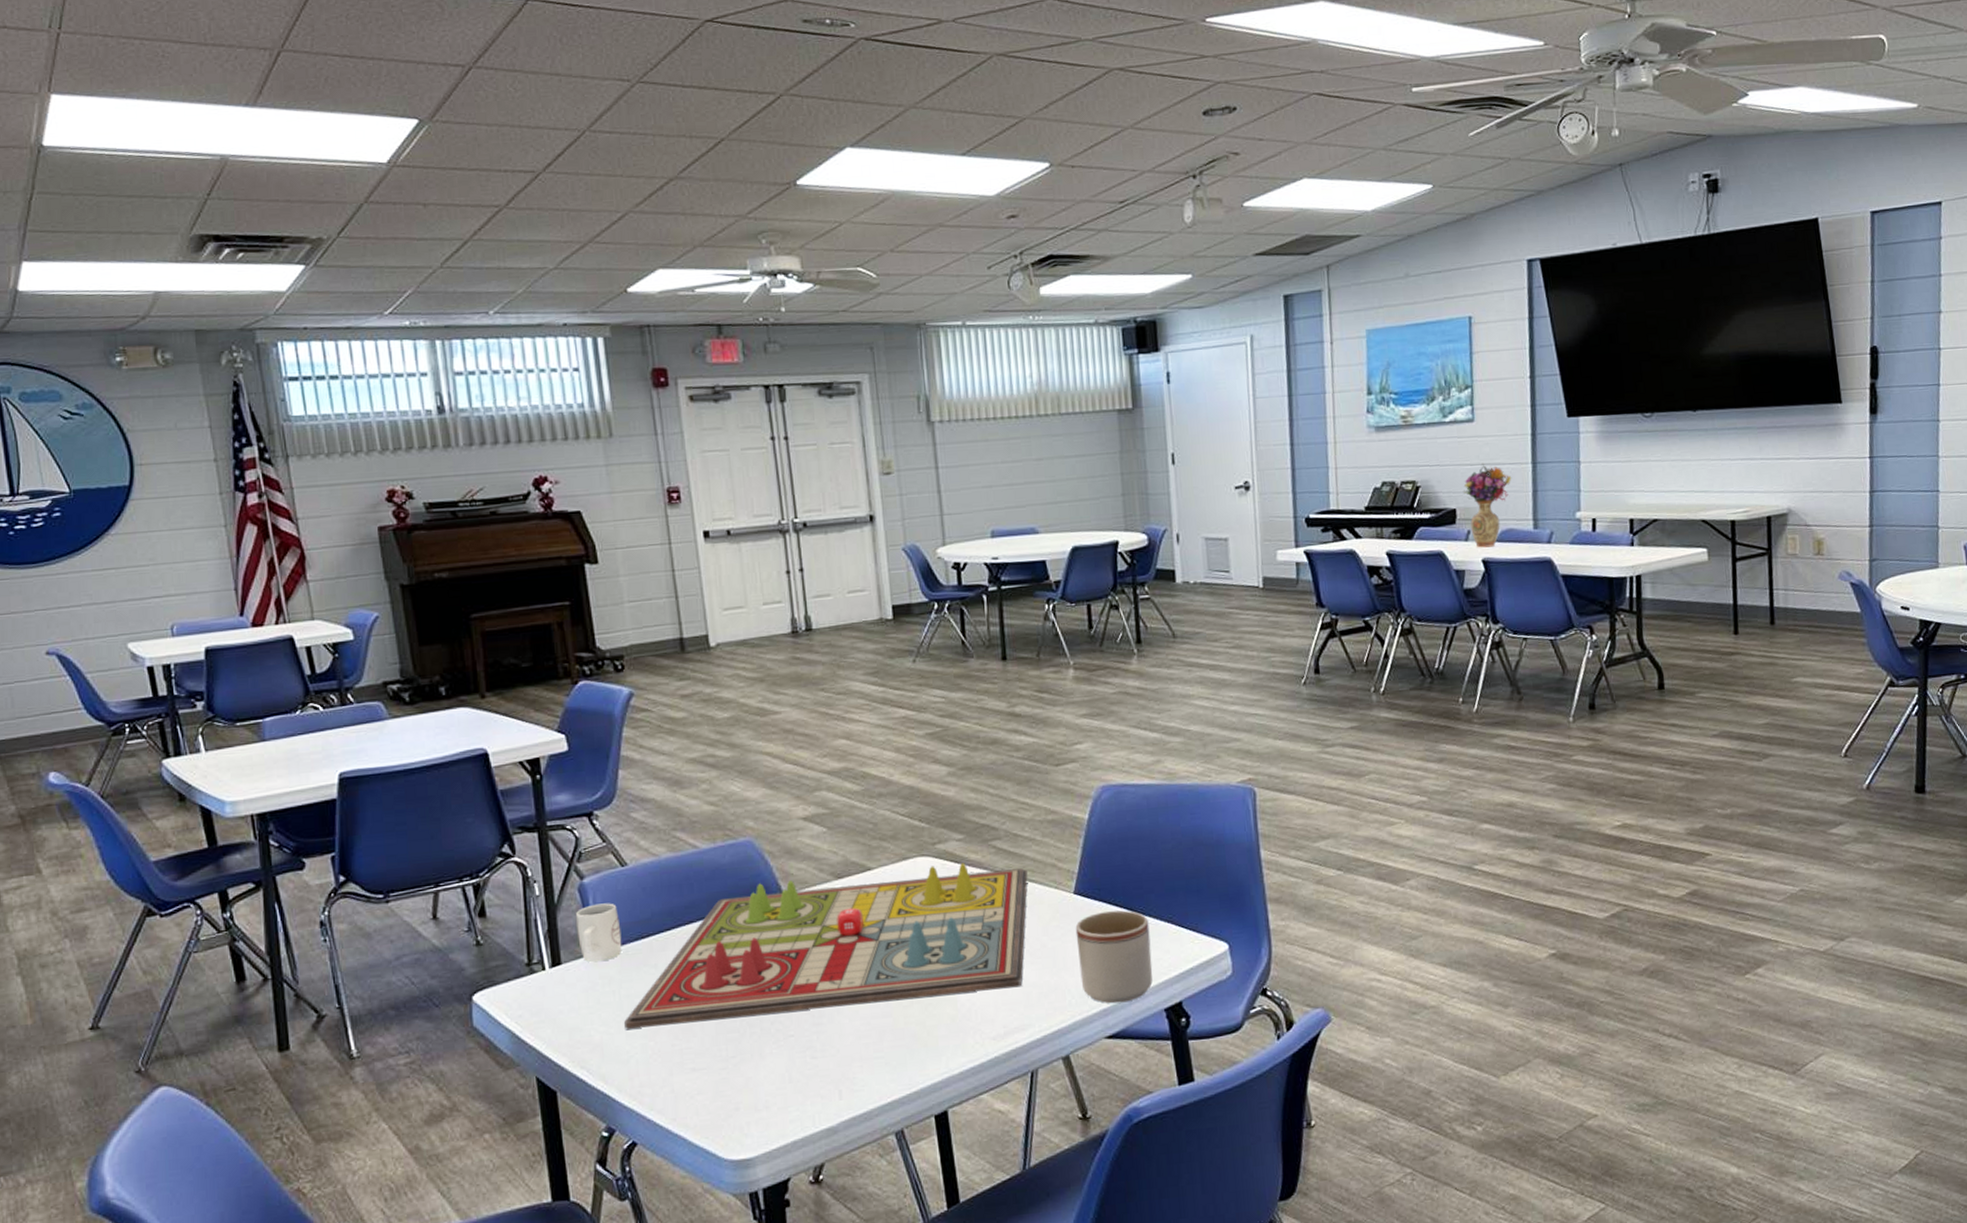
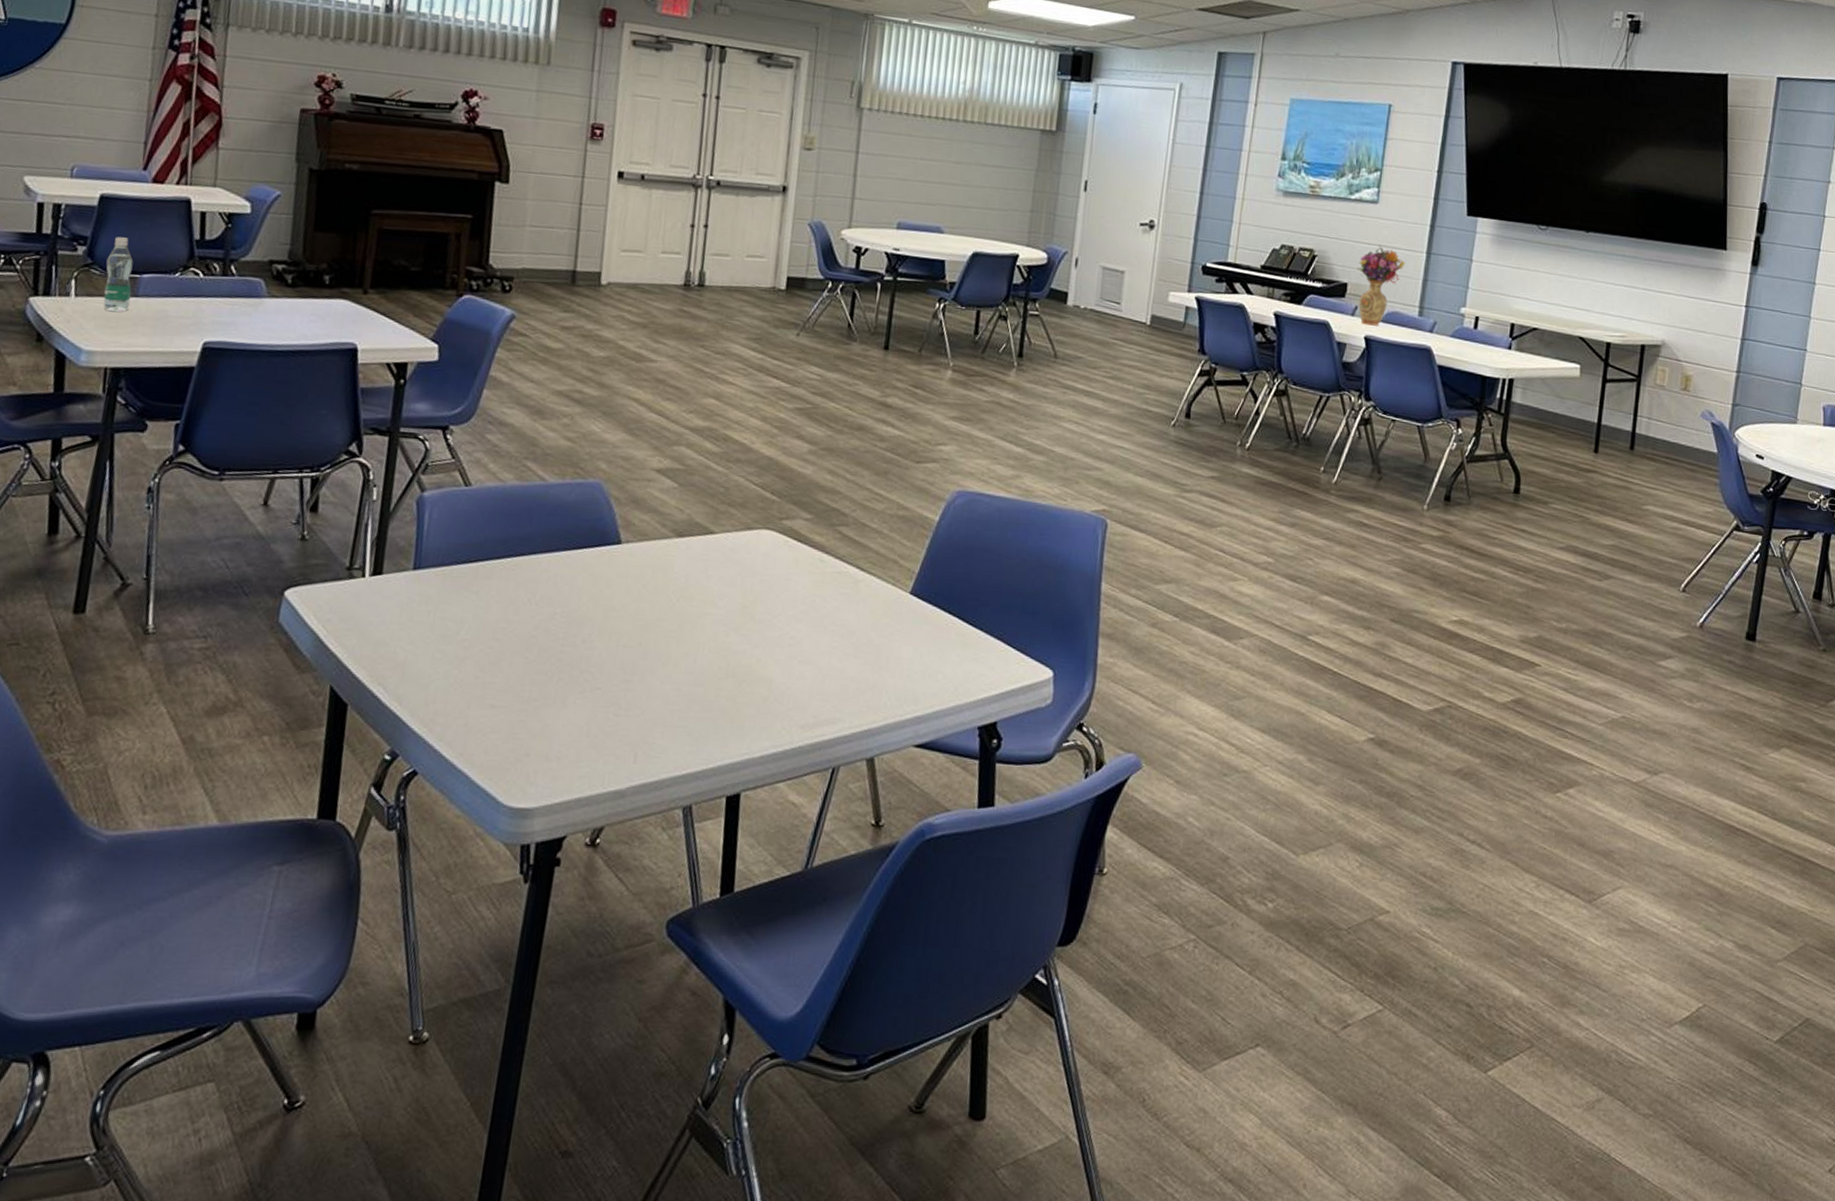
bottle: none [227,685,260,761] -> present [103,237,134,313]
mug: present [576,903,622,963] -> none [404,519,452,579]
gameboard: present [623,863,1028,1029] -> none [431,527,868,679]
mug: present [1075,910,1153,1004] -> none [900,617,979,713]

